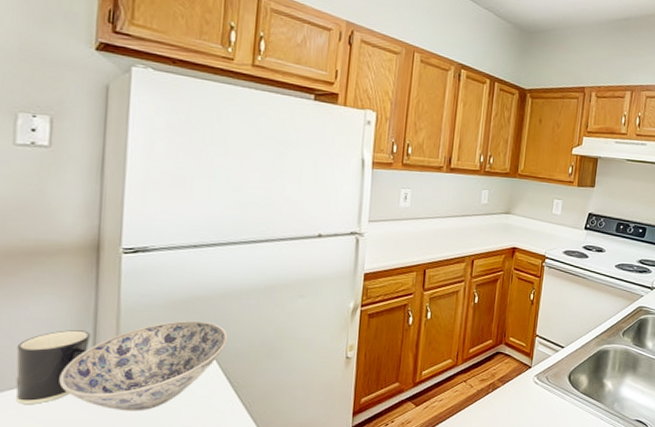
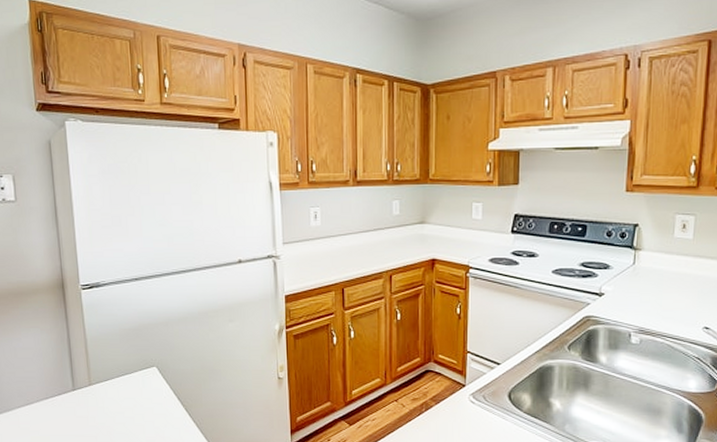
mug: present [15,330,91,404] -> none [17,358,69,420]
bowl: present [59,320,229,411] -> none [51,346,174,427]

